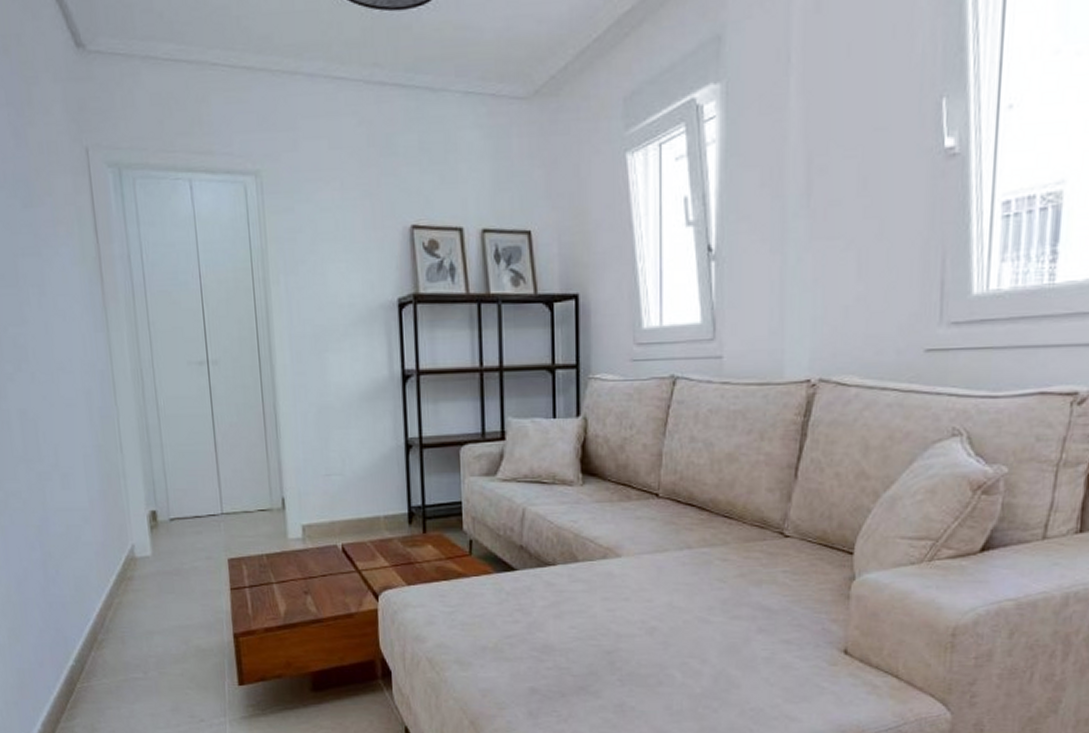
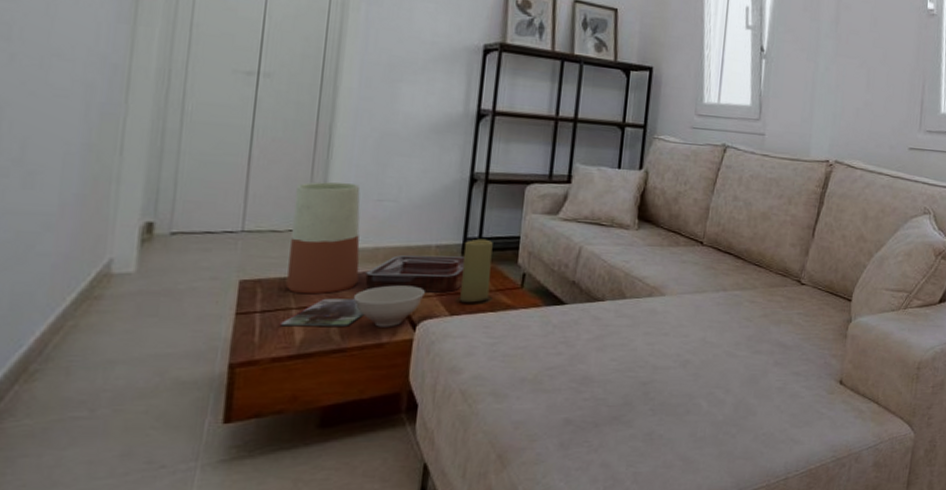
vase: none [257,460,322,569] -> present [286,181,361,295]
magazine: none [265,572,331,600] -> present [279,298,363,327]
bowl: none [320,557,381,598] -> present [353,285,425,327]
decorative tray: none [327,526,415,563] -> present [364,255,465,293]
candle: none [408,506,445,575] -> present [453,238,494,306]

